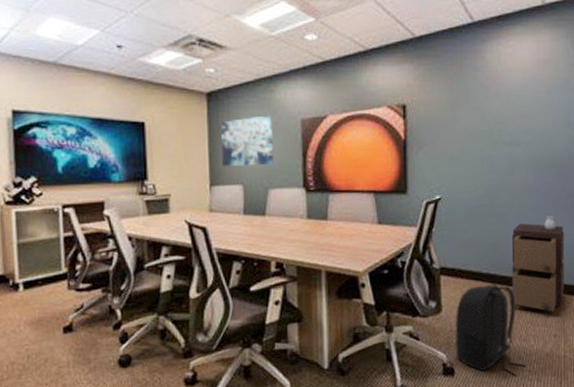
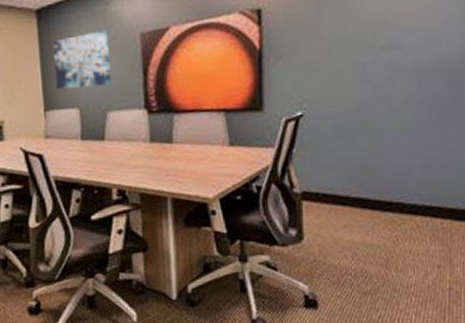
backpack: present [455,282,526,377] -> none [319,208,403,311]
storage cabinet: present [511,215,565,312] -> none [387,130,455,240]

